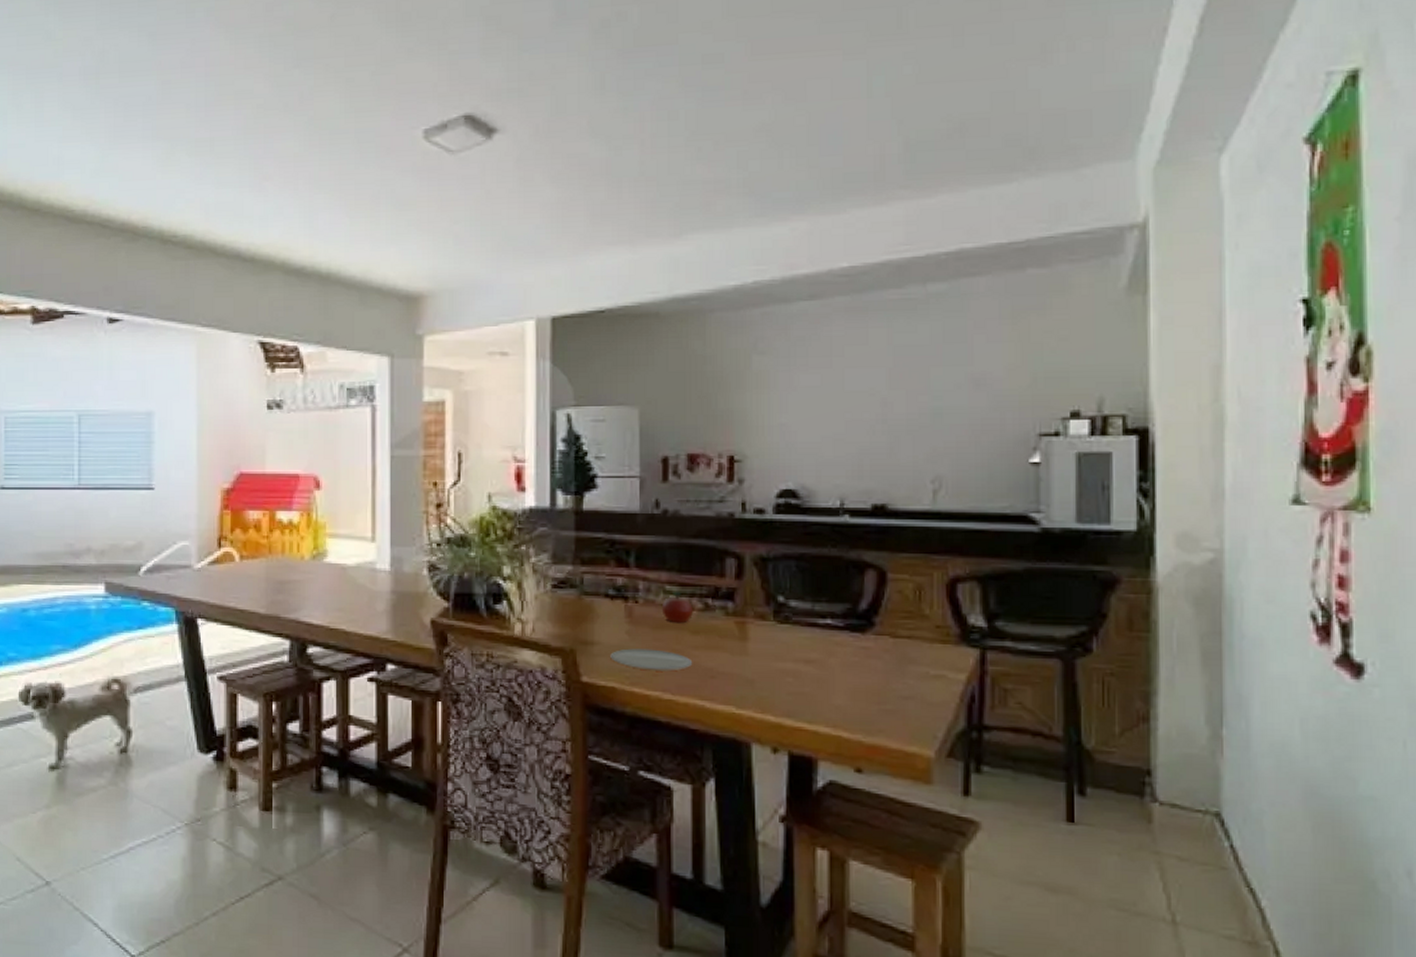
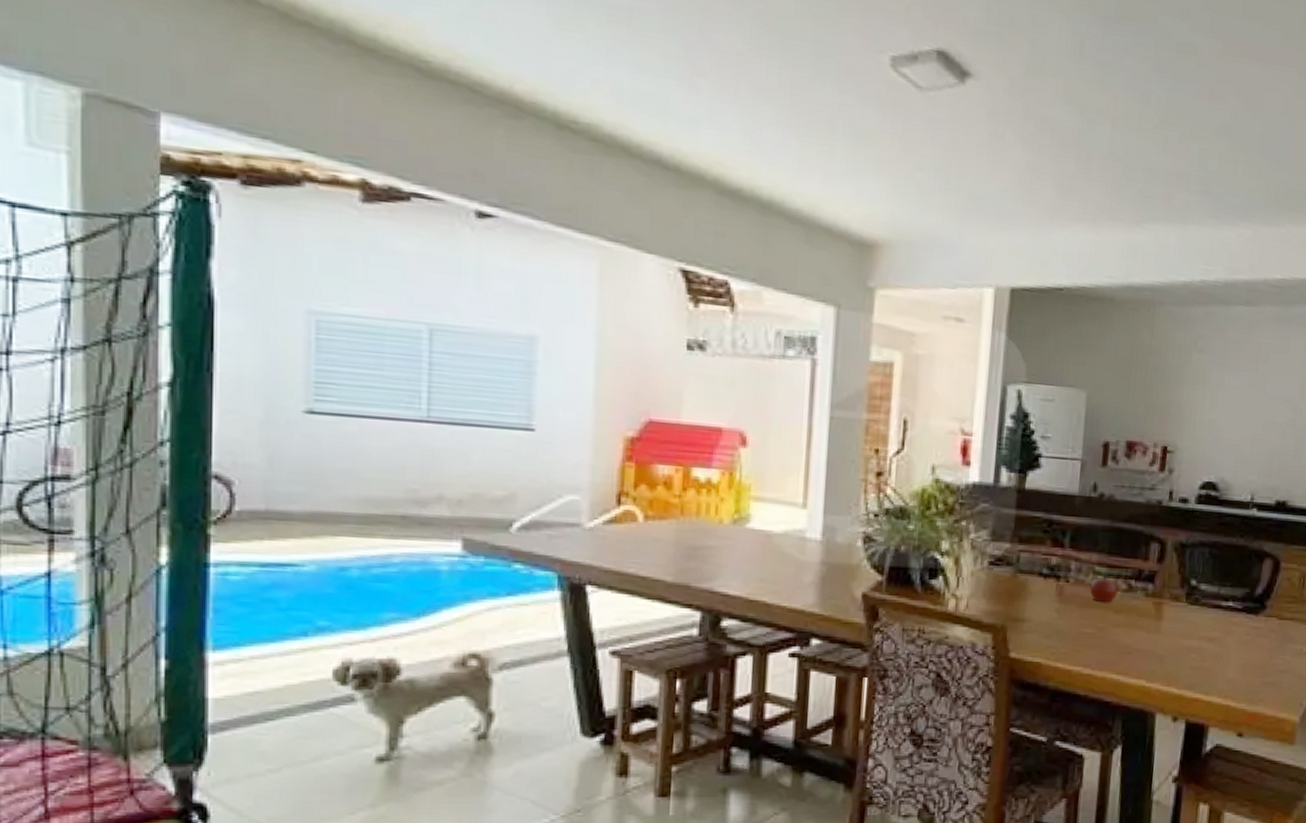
plate: present [610,648,693,672] -> none [1039,626,1113,648]

